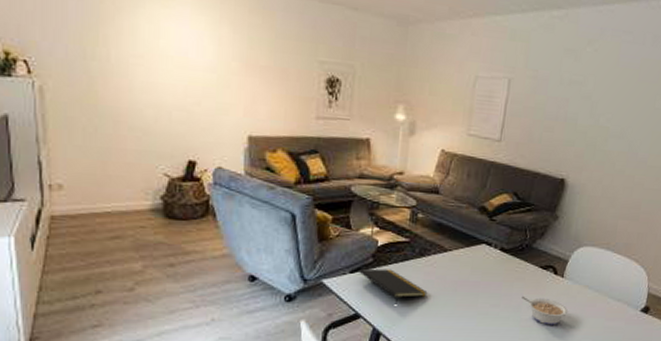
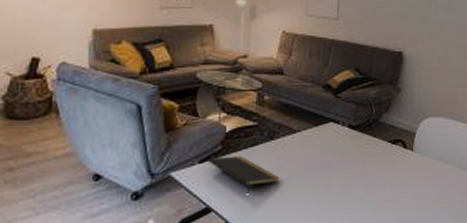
legume: present [522,296,569,325] -> none [375,173,422,203]

